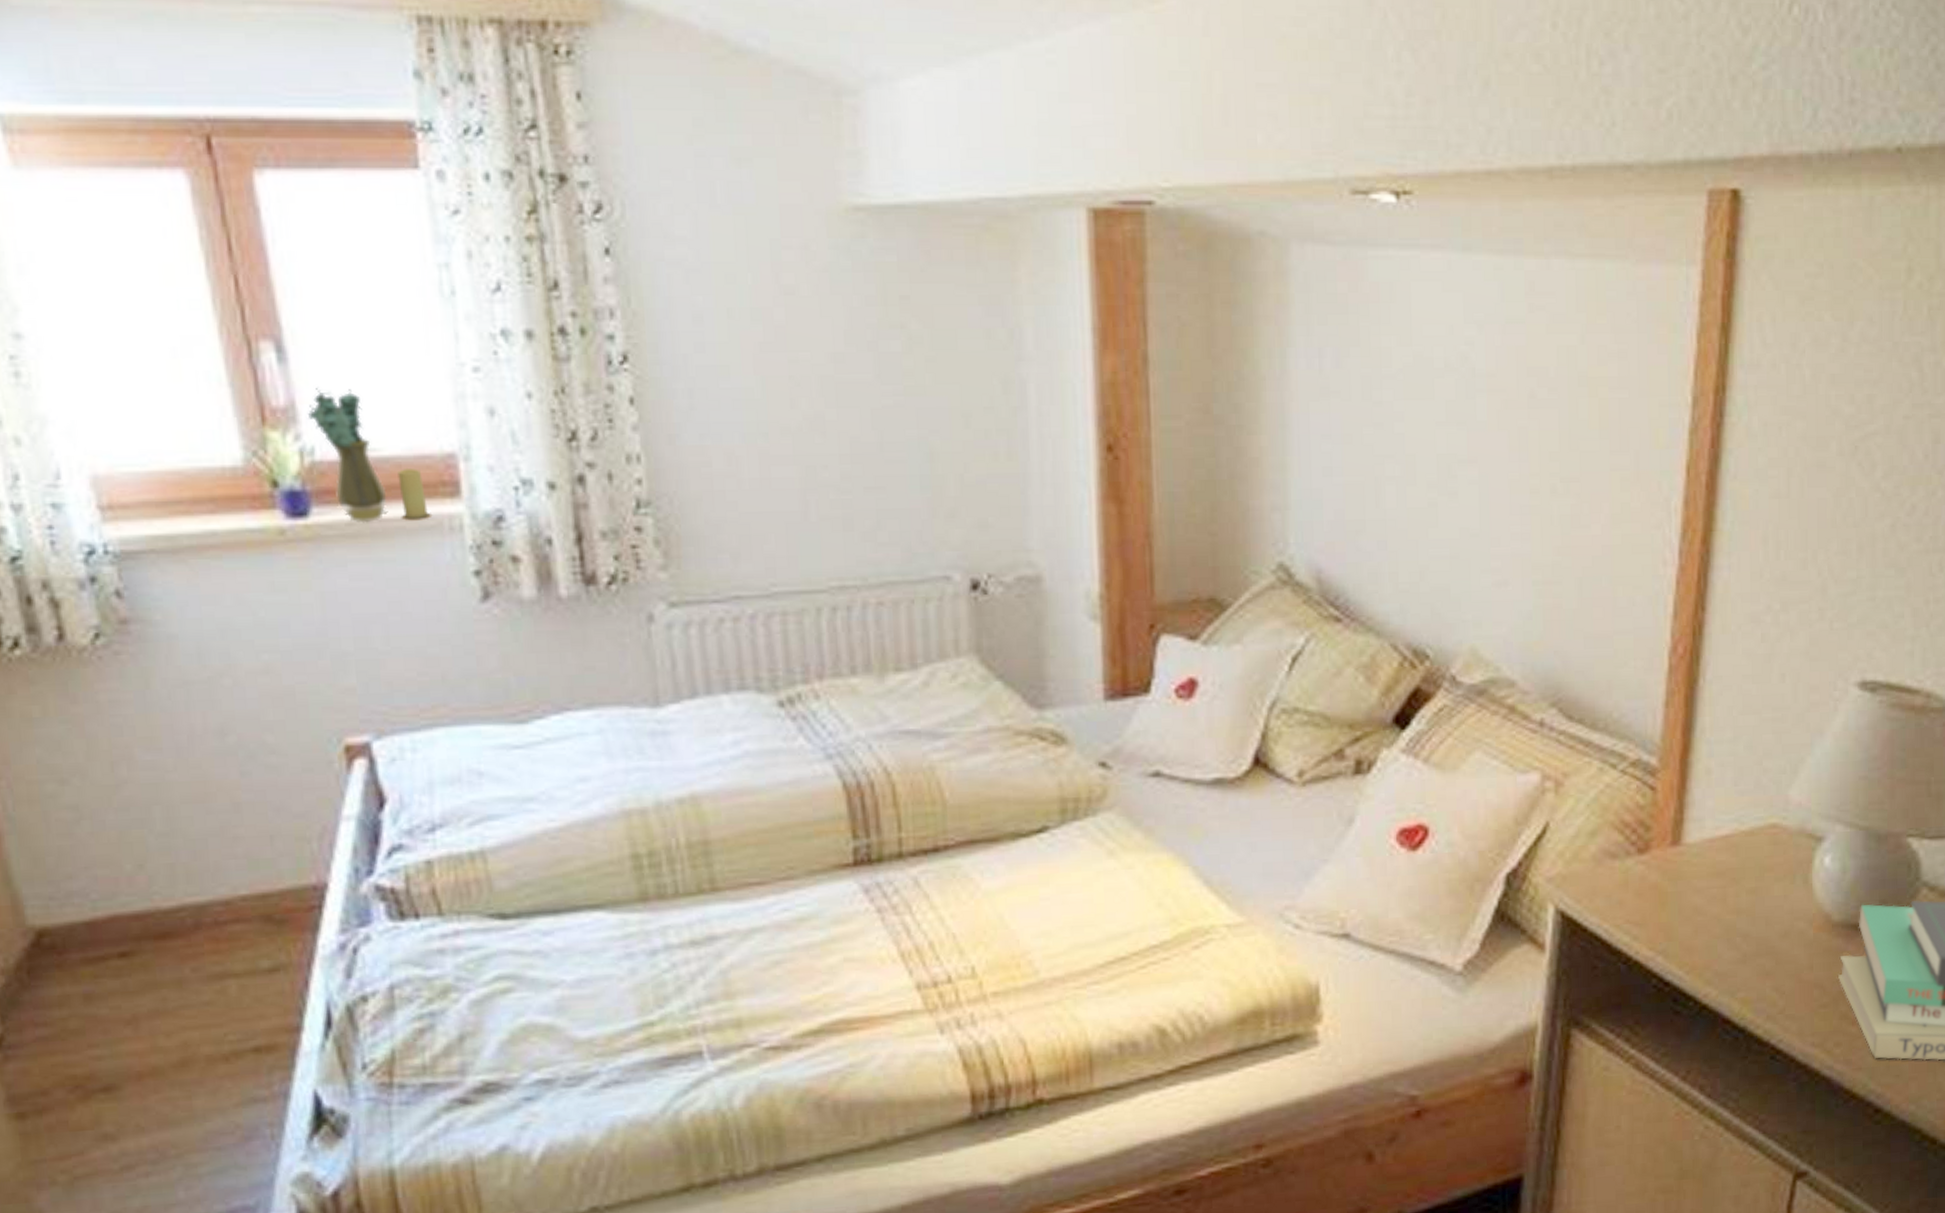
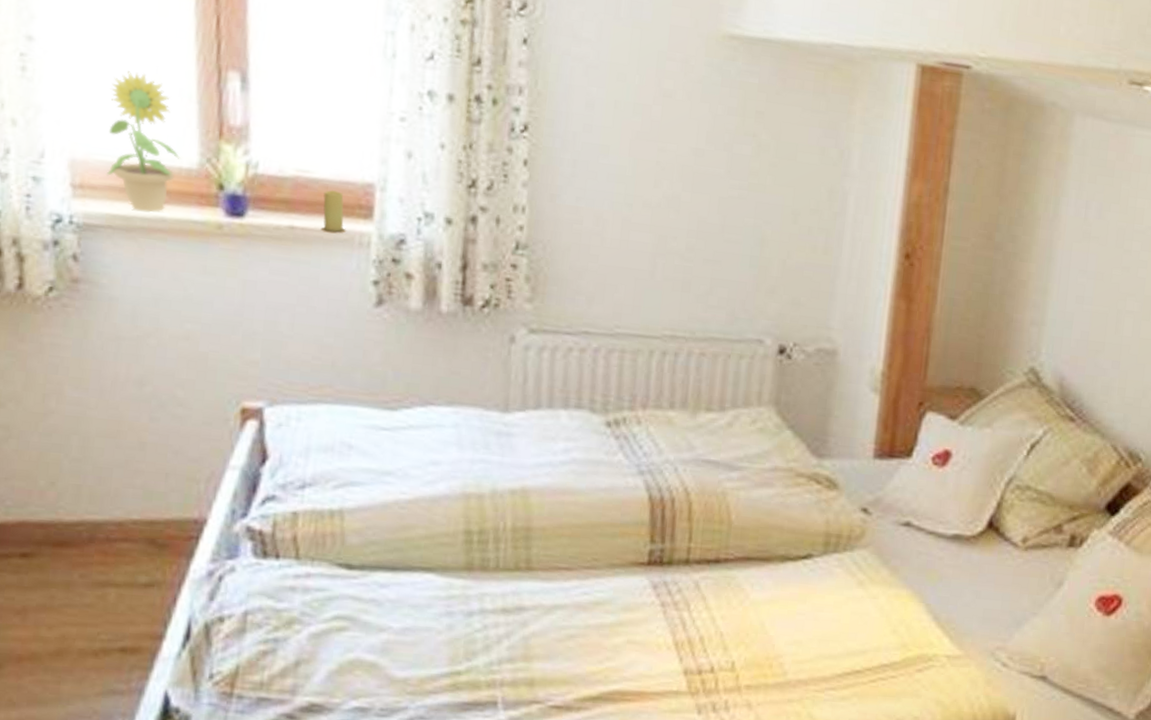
sunflower: none [123,357,221,527] -> present [107,70,180,213]
vase: present [307,387,388,523] -> none [257,114,313,230]

